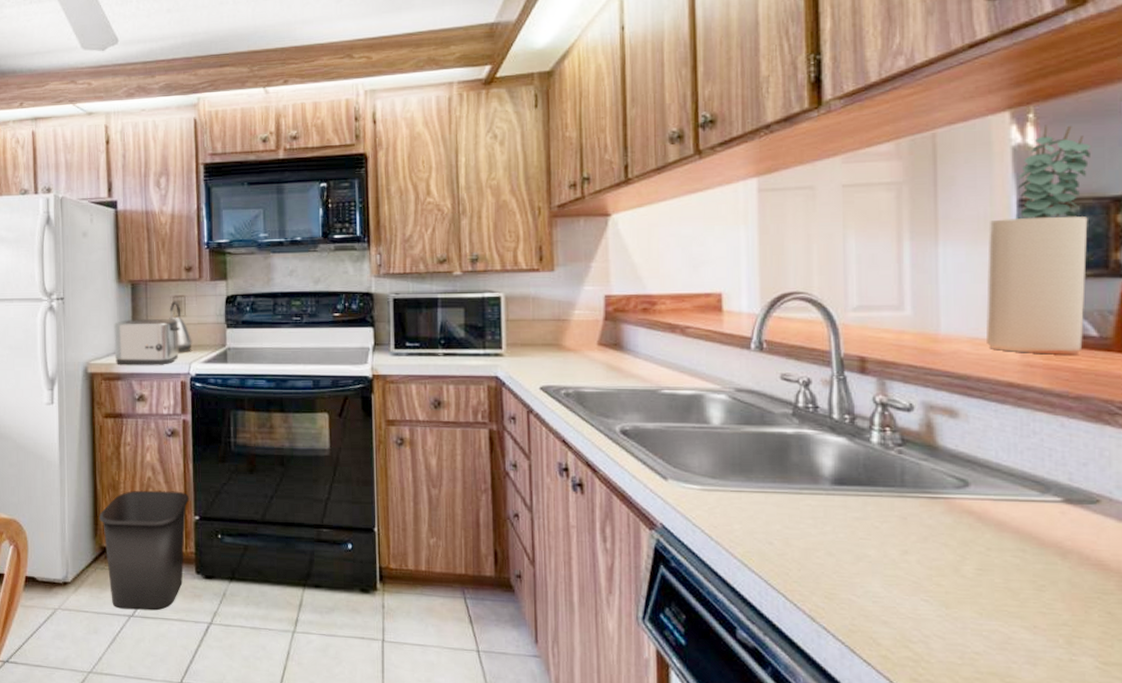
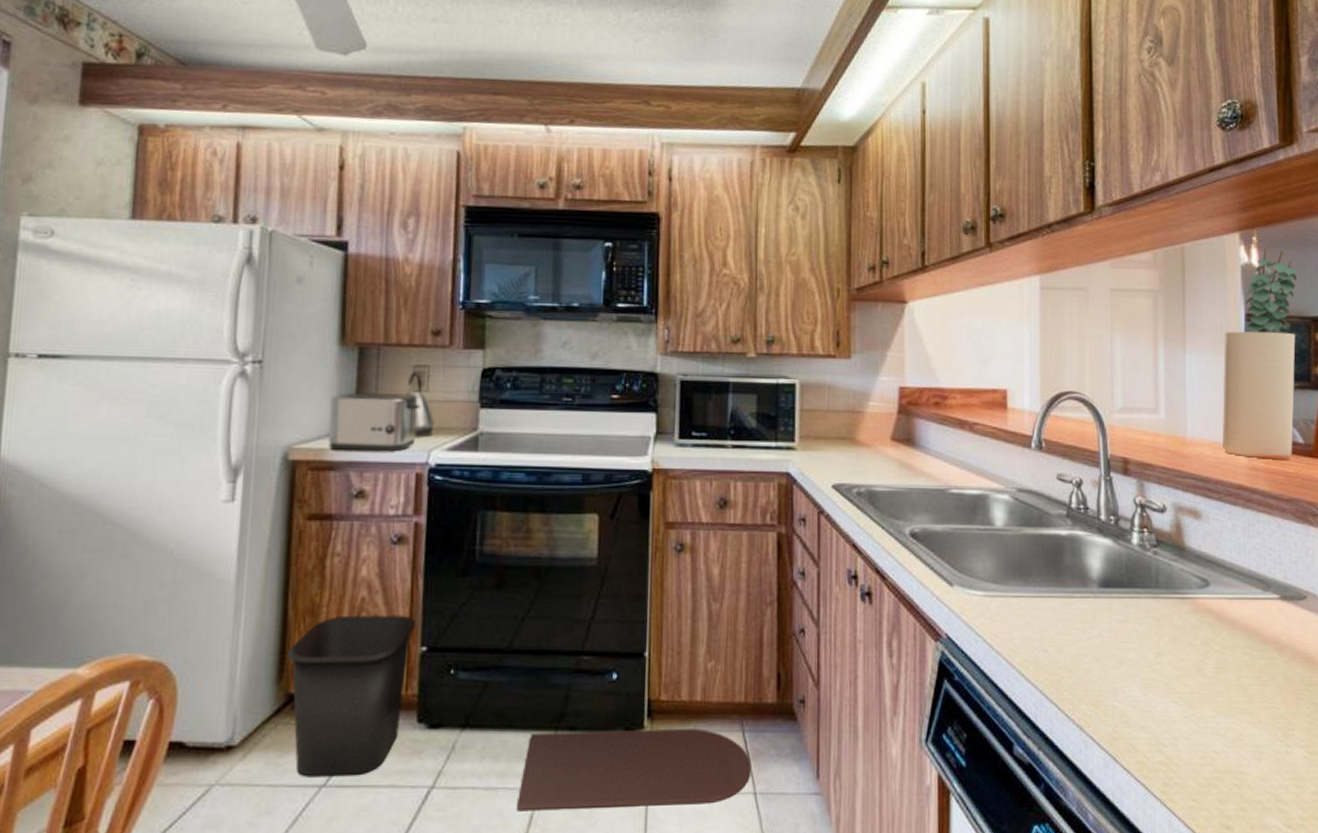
door mat: none [276,587,474,656] -> present [516,729,752,812]

